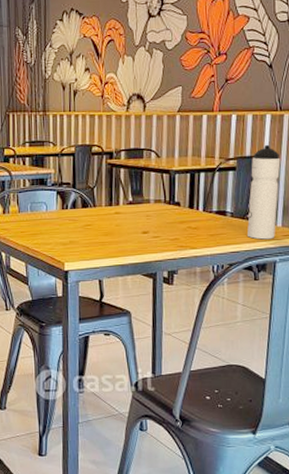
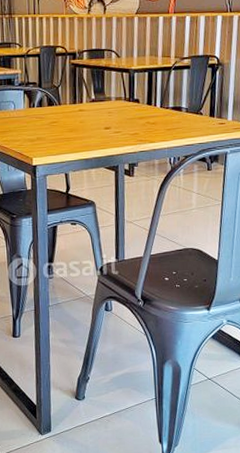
water bottle: present [247,144,281,240] -> none [201,44,231,133]

